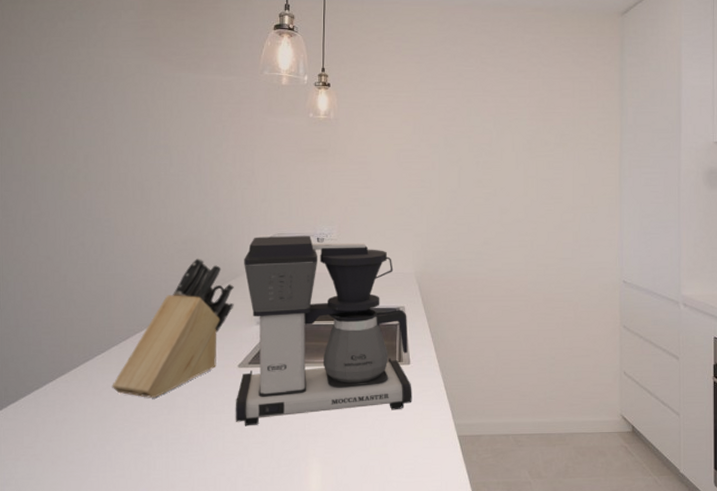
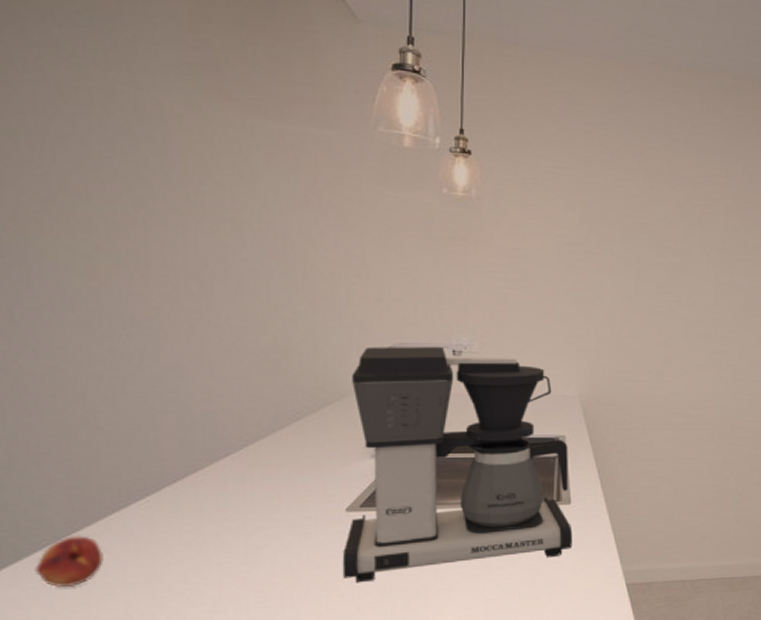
fruit: none [28,382,72,421] -> present [35,536,104,587]
knife block: present [112,257,234,398] -> none [164,372,339,552]

